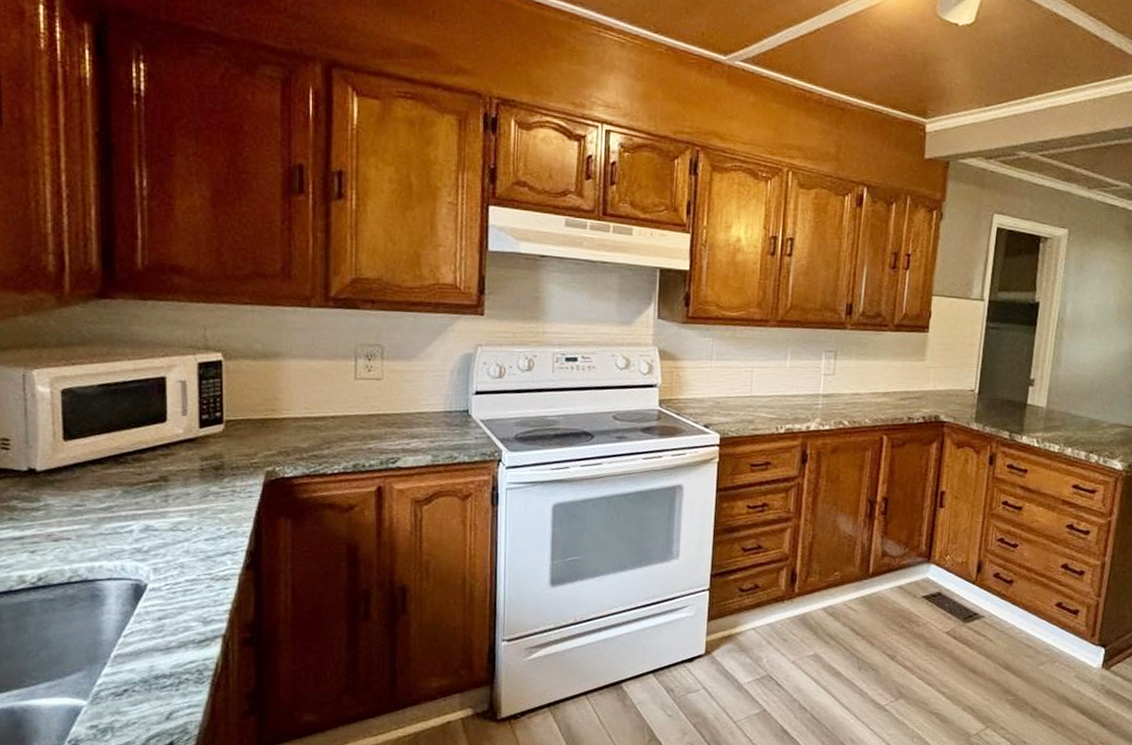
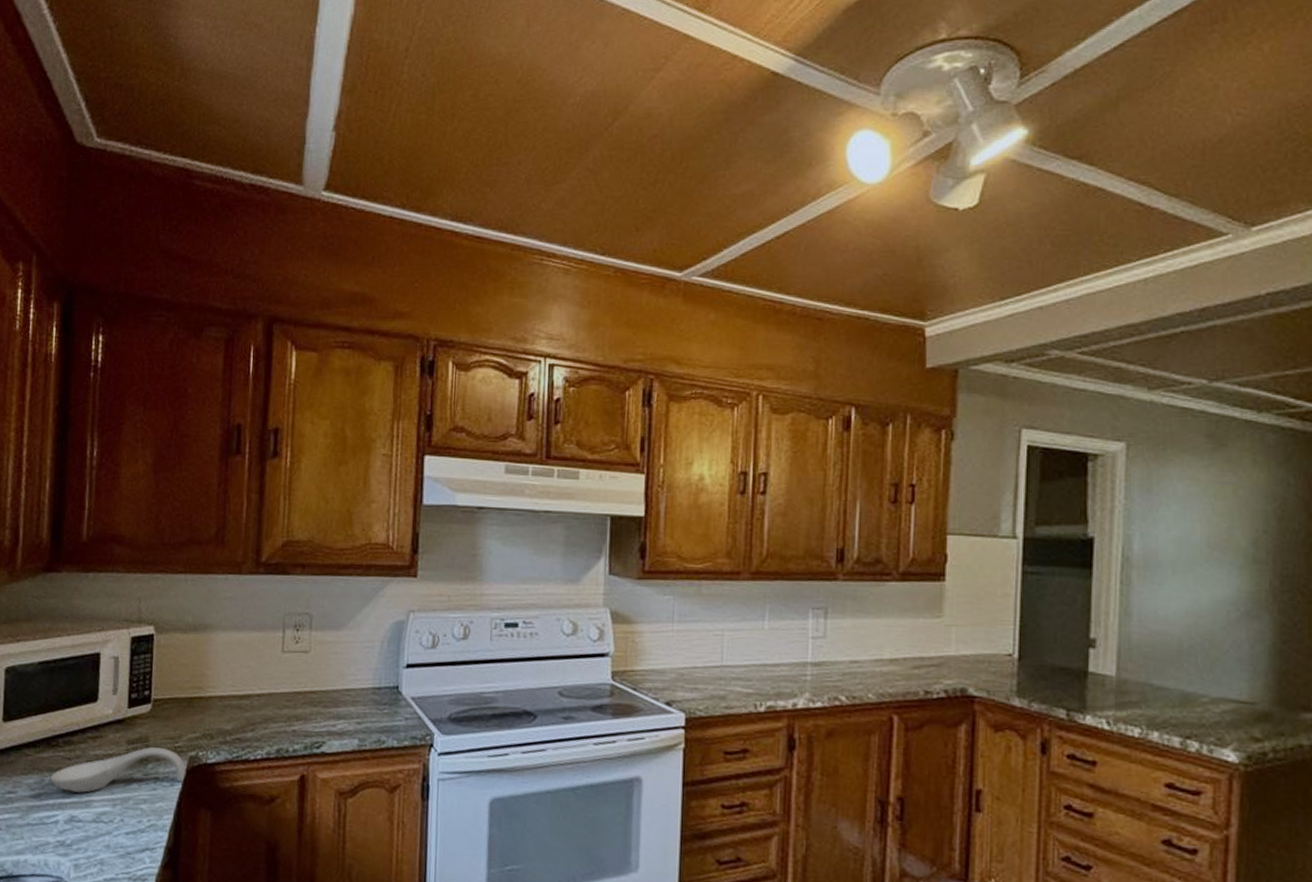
spoon rest: none [121,463,264,505] -> present [50,747,186,793]

